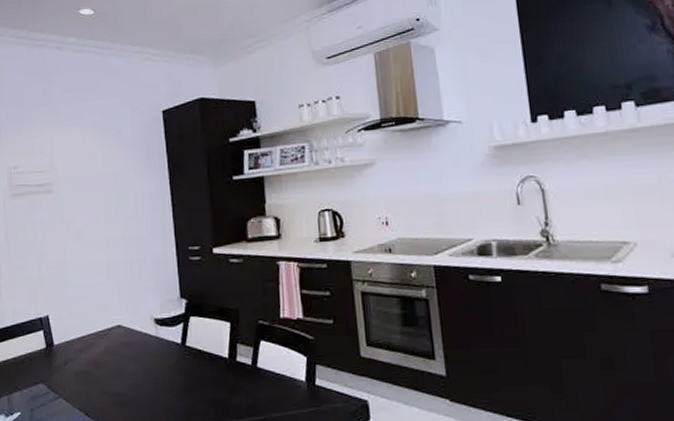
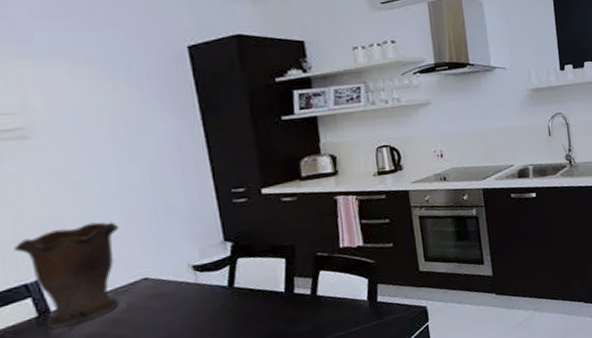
vase: none [36,268,104,362] -> present [14,221,120,329]

